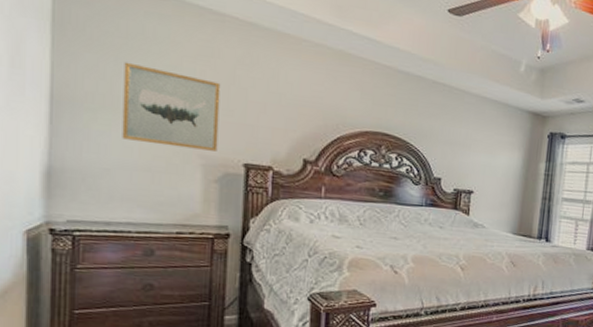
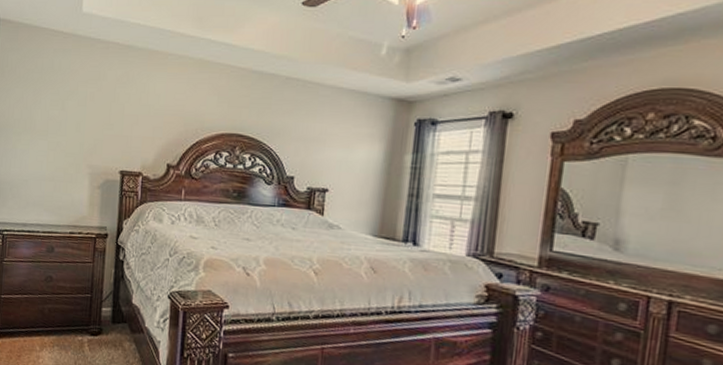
wall art: present [122,61,221,151] -> none [36,92,105,161]

